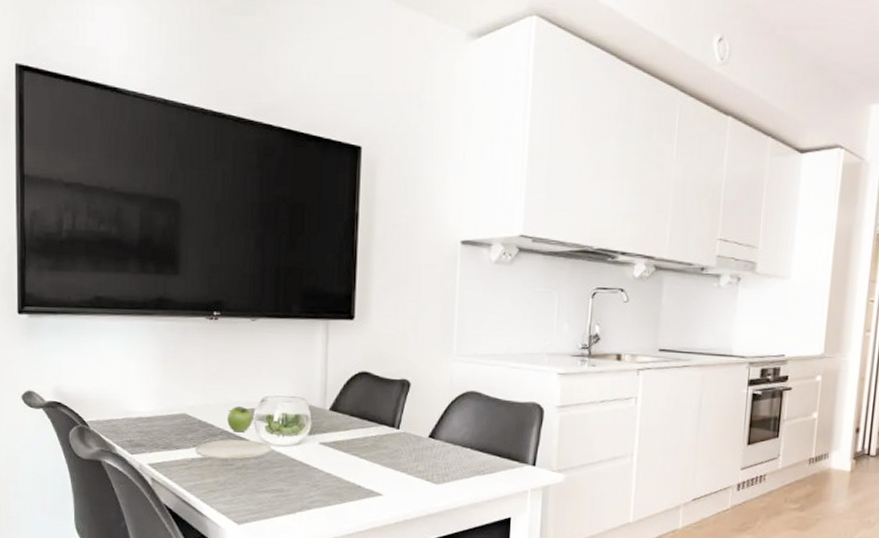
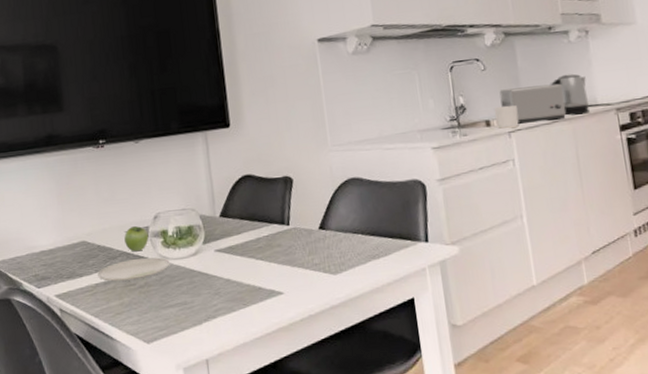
mug: none [626,341,651,366] -> present [493,105,519,130]
toaster: none [636,325,702,365] -> present [499,83,566,124]
kettle: none [689,319,727,363] -> present [550,73,590,116]

